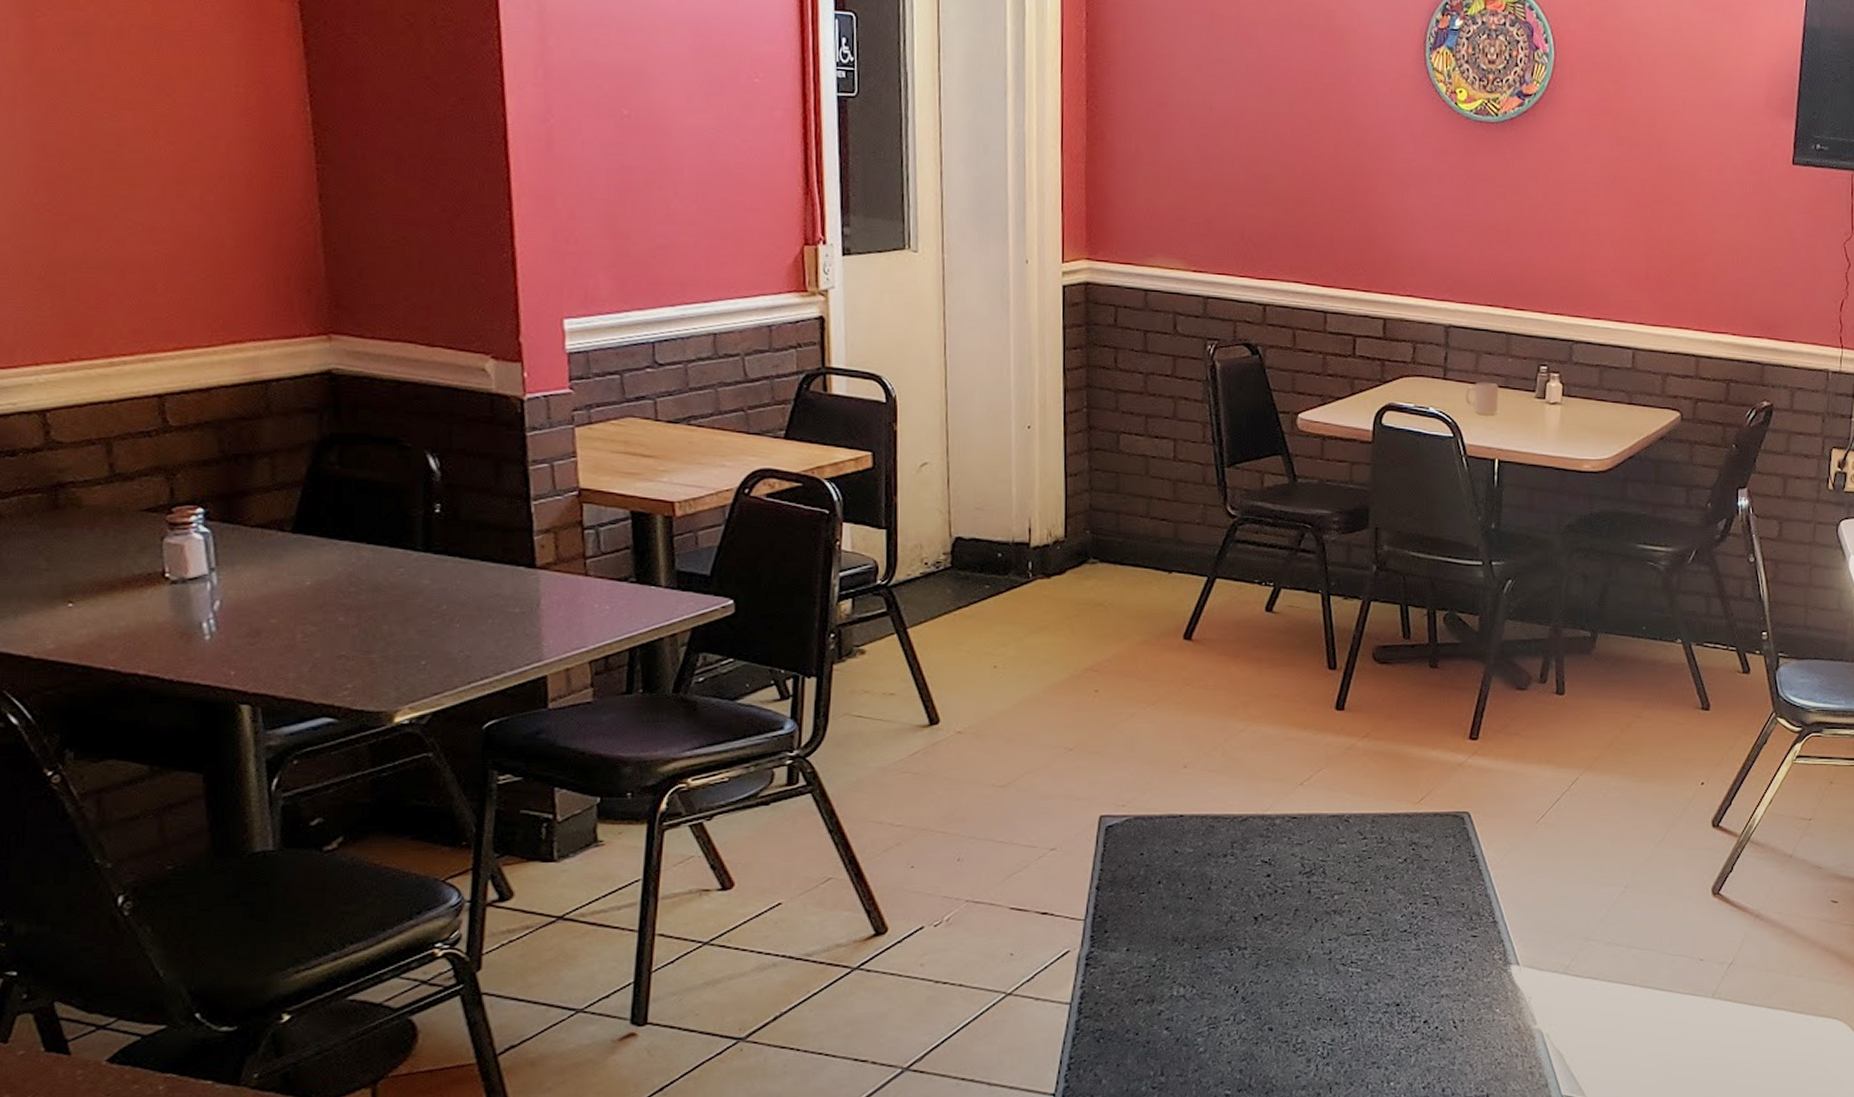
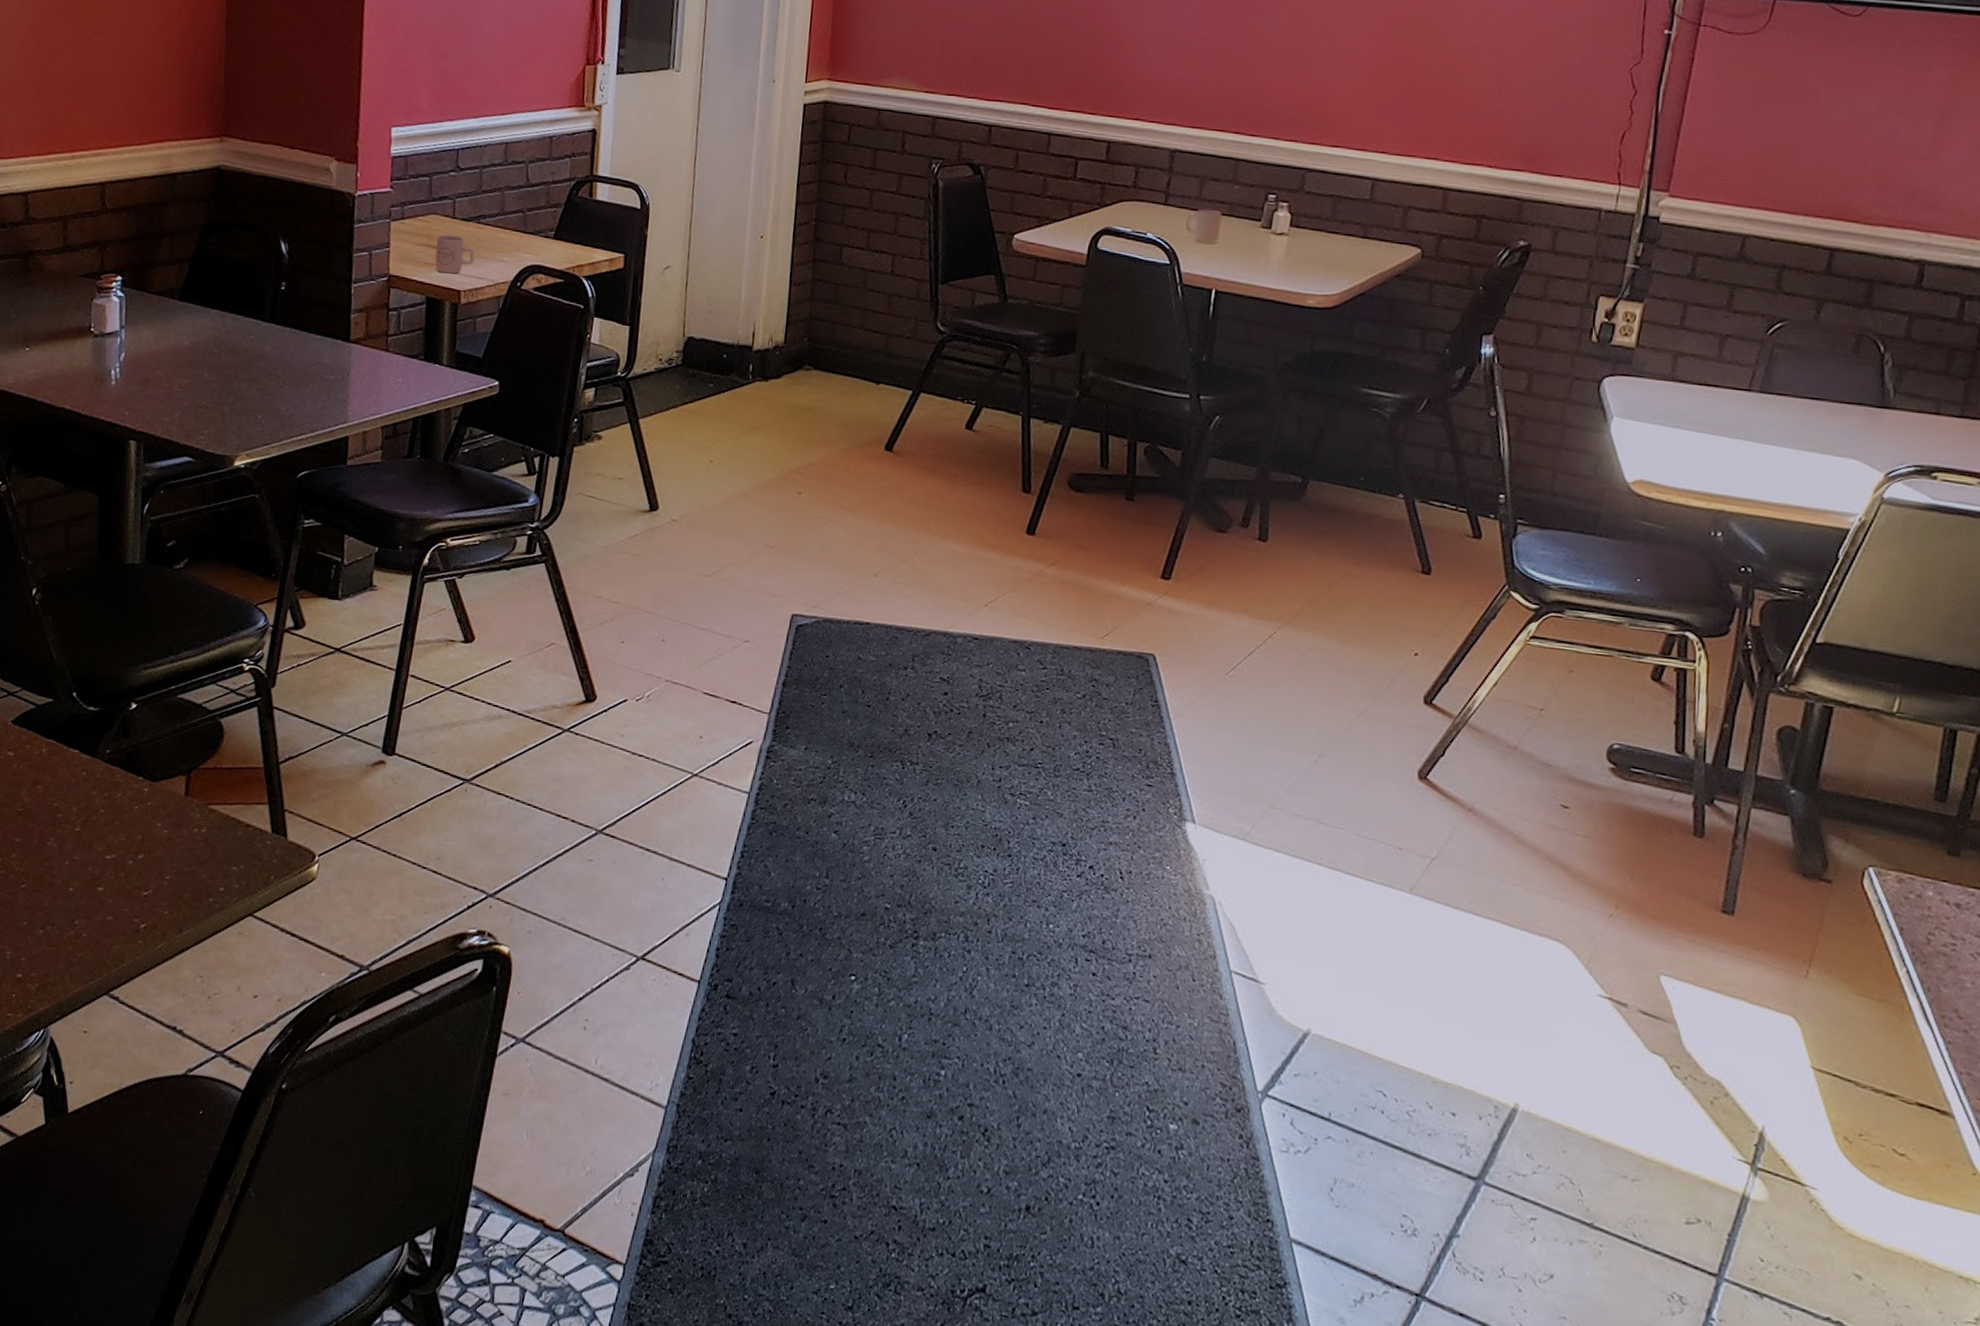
mug: none [636,440,688,484] -> present [435,234,475,274]

